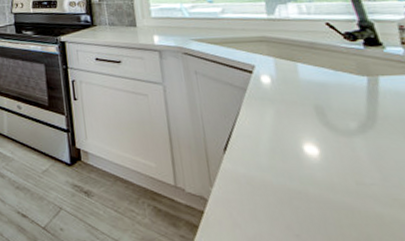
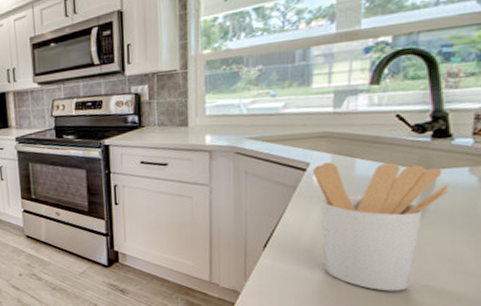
utensil holder: none [259,65,393,204] -> present [313,162,450,291]

